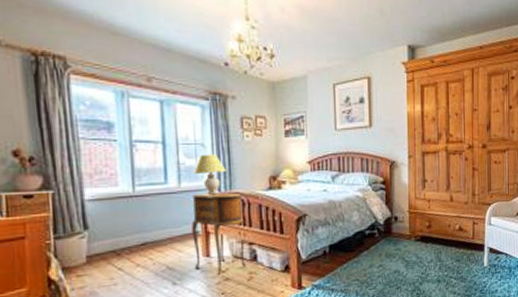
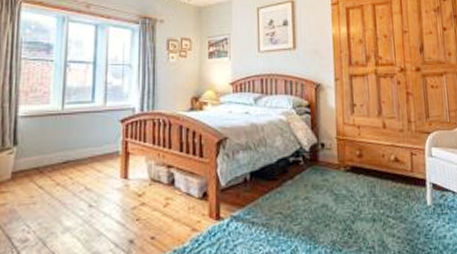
side table: present [191,193,247,275] -> none [112,113,164,199]
table lamp: present [193,155,226,195] -> none [119,75,150,115]

